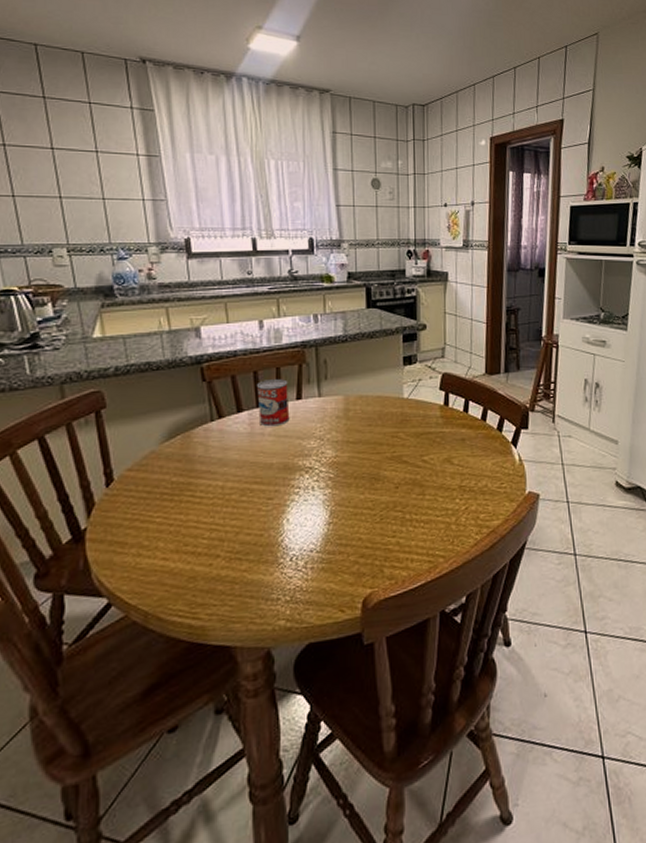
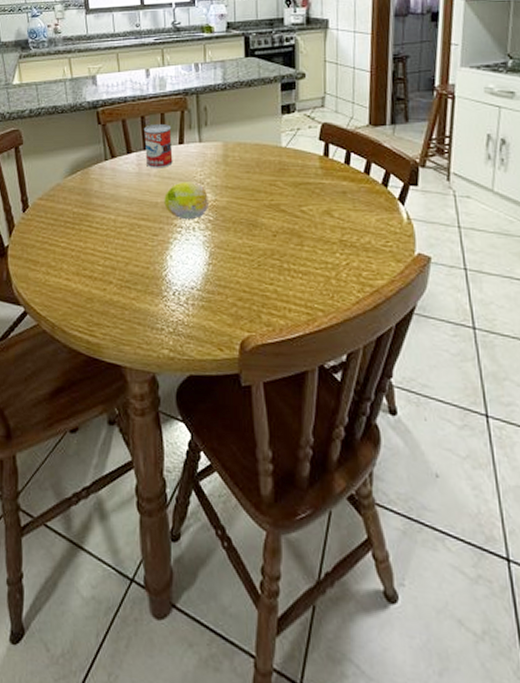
fruit: none [280,439,329,480] -> present [164,182,208,220]

